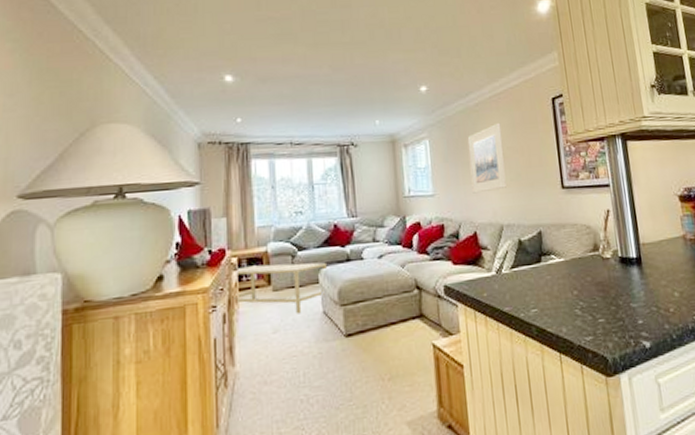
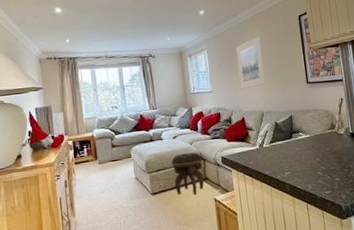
coffee table: present [234,262,326,315] -> none [71,142,136,180]
footstool: none [375,278,419,338] -> present [171,152,204,195]

